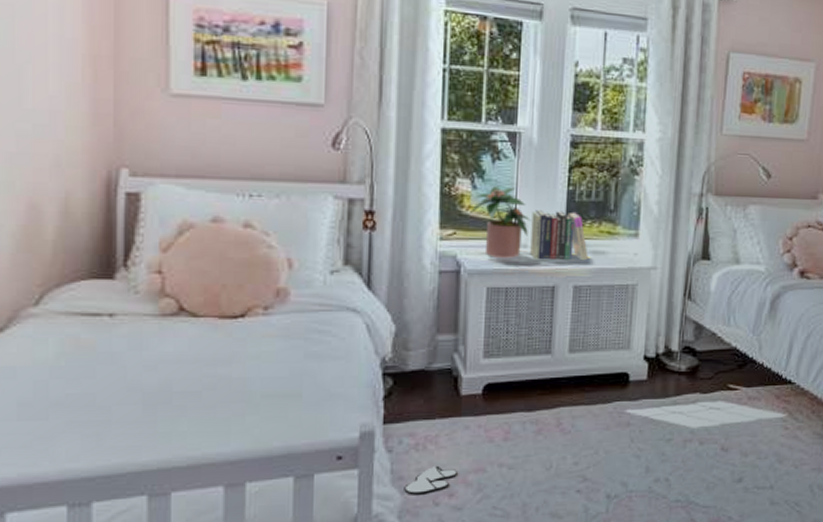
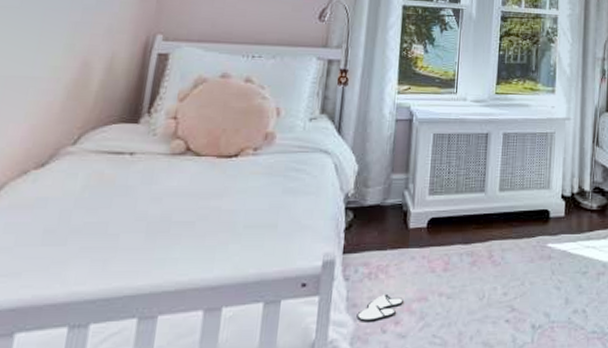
potted plant: present [470,186,532,259] -> none [422,51,470,110]
books: present [530,210,588,261] -> none [469,70,515,112]

